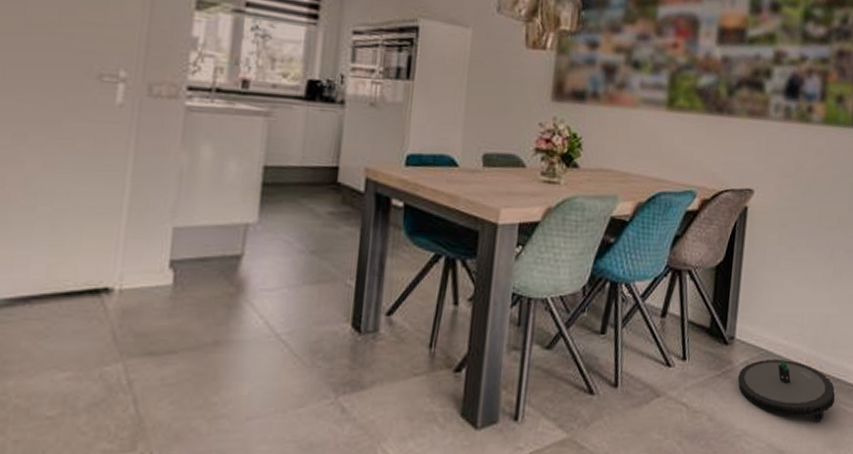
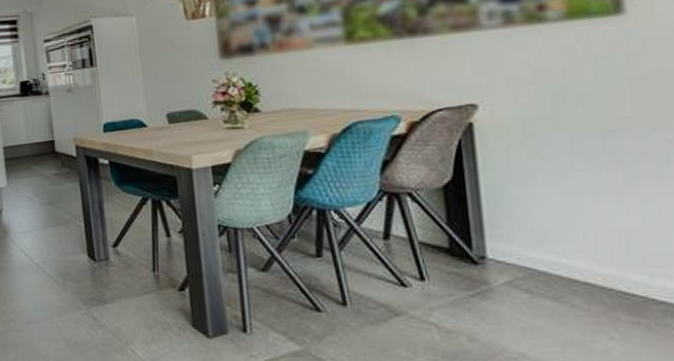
robot vacuum: present [737,358,836,423] -> none [499,278,663,351]

